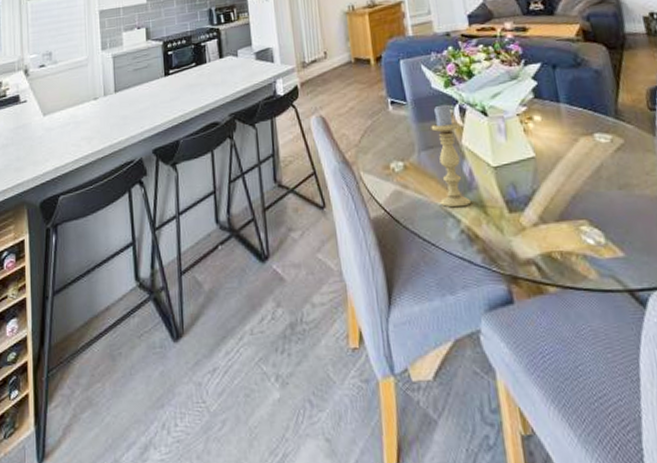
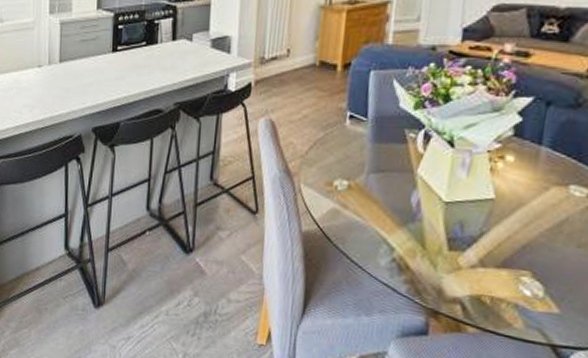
candle holder: present [431,103,471,208] -> none [378,126,420,237]

